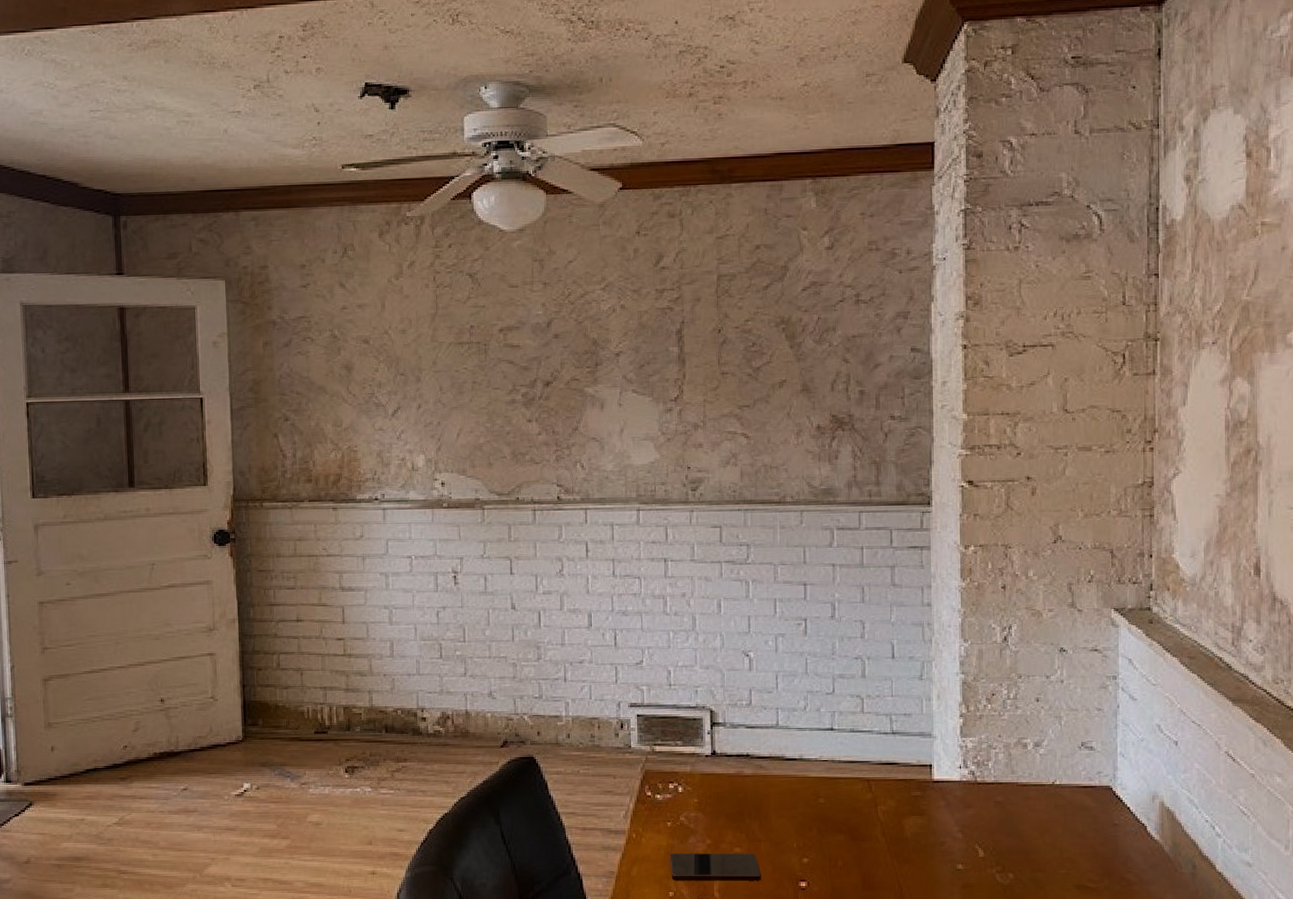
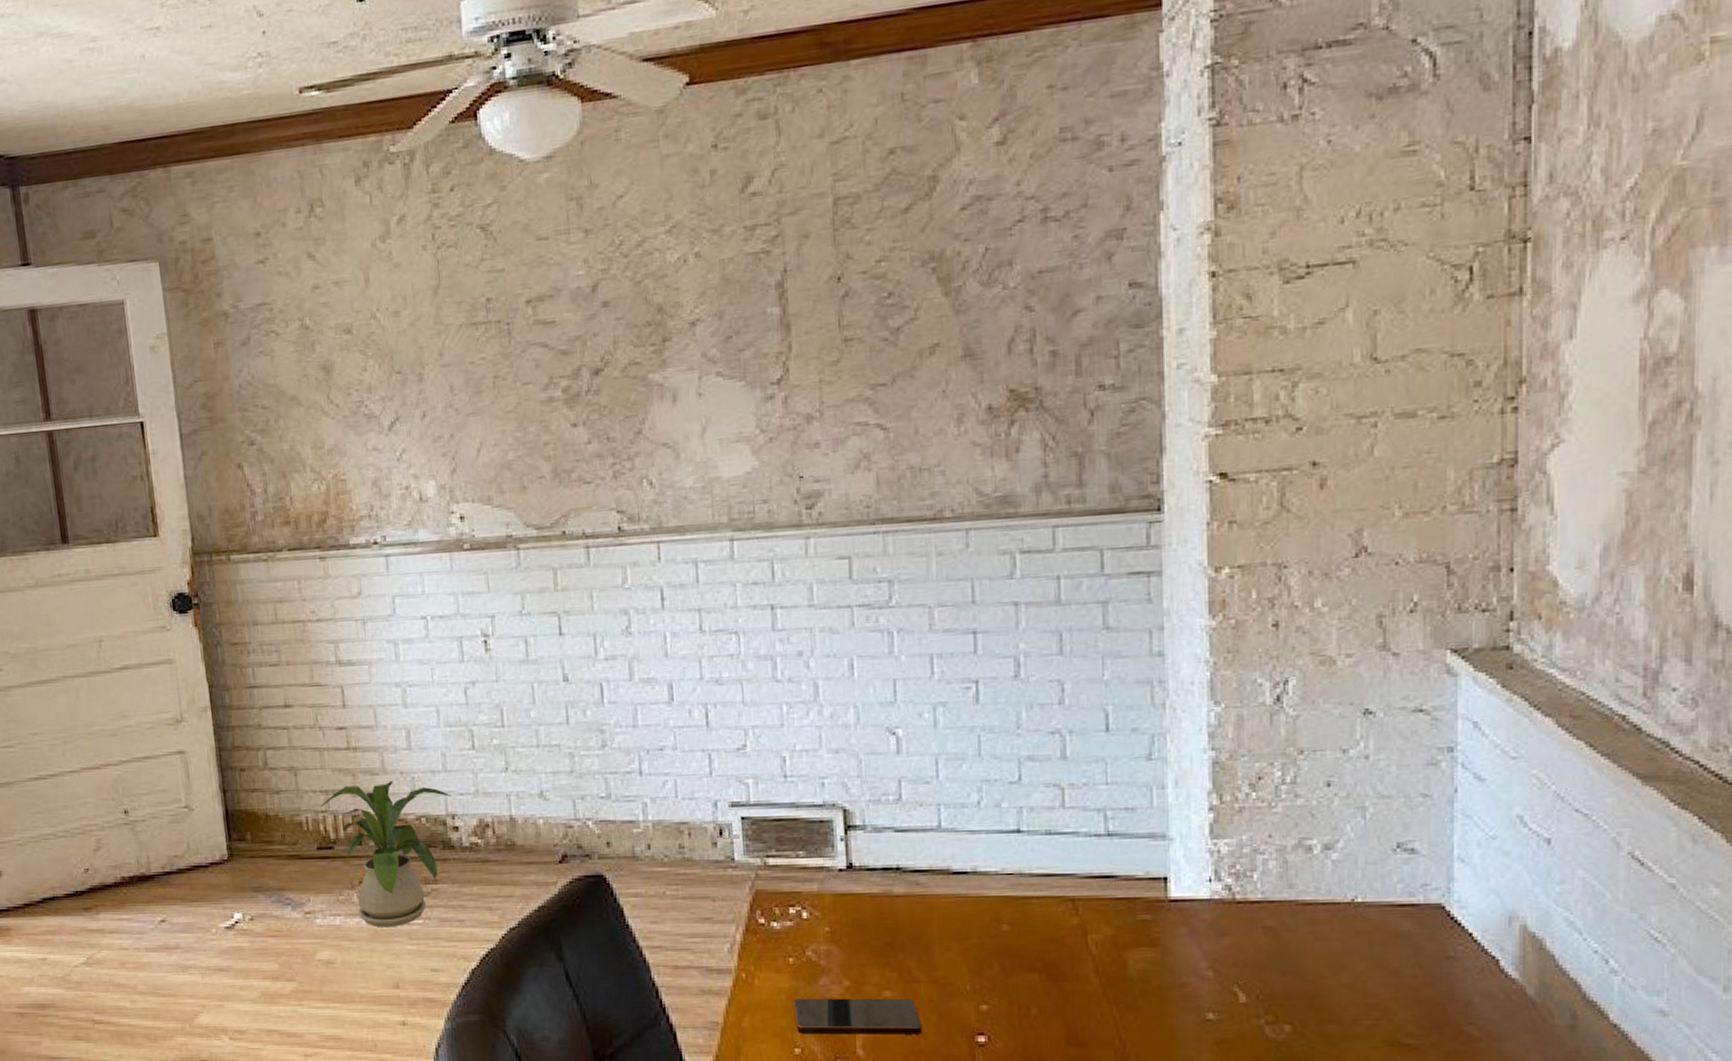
house plant: none [319,681,422,796] -> present [320,780,451,928]

